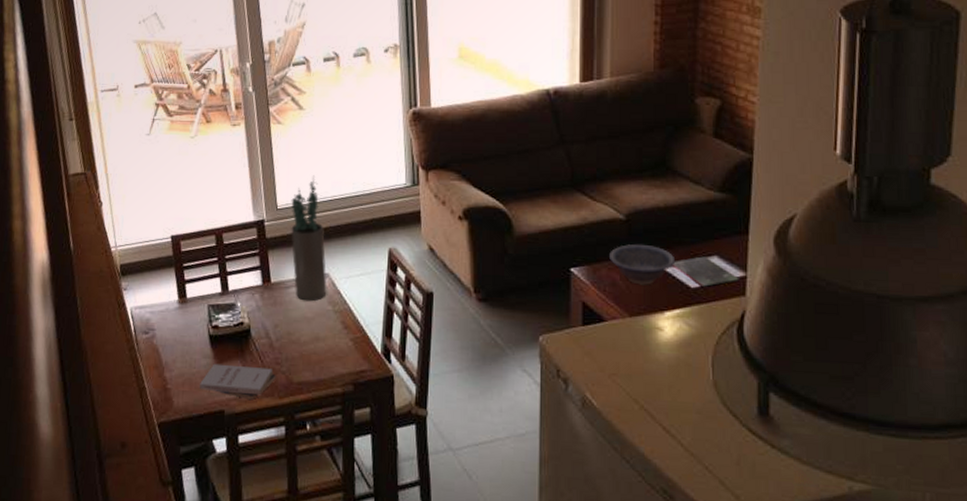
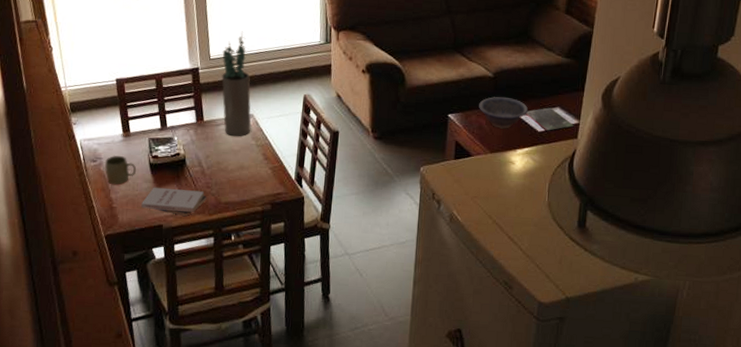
mug: none [157,325,195,362] -> present [104,155,137,185]

